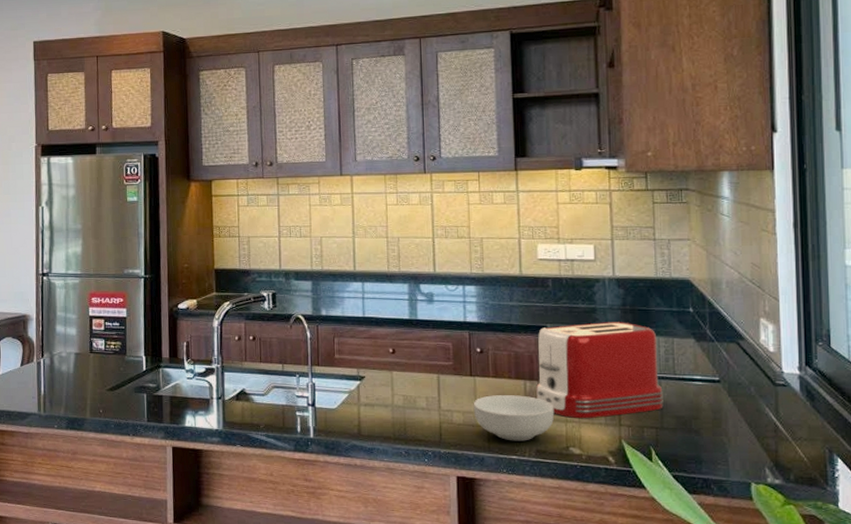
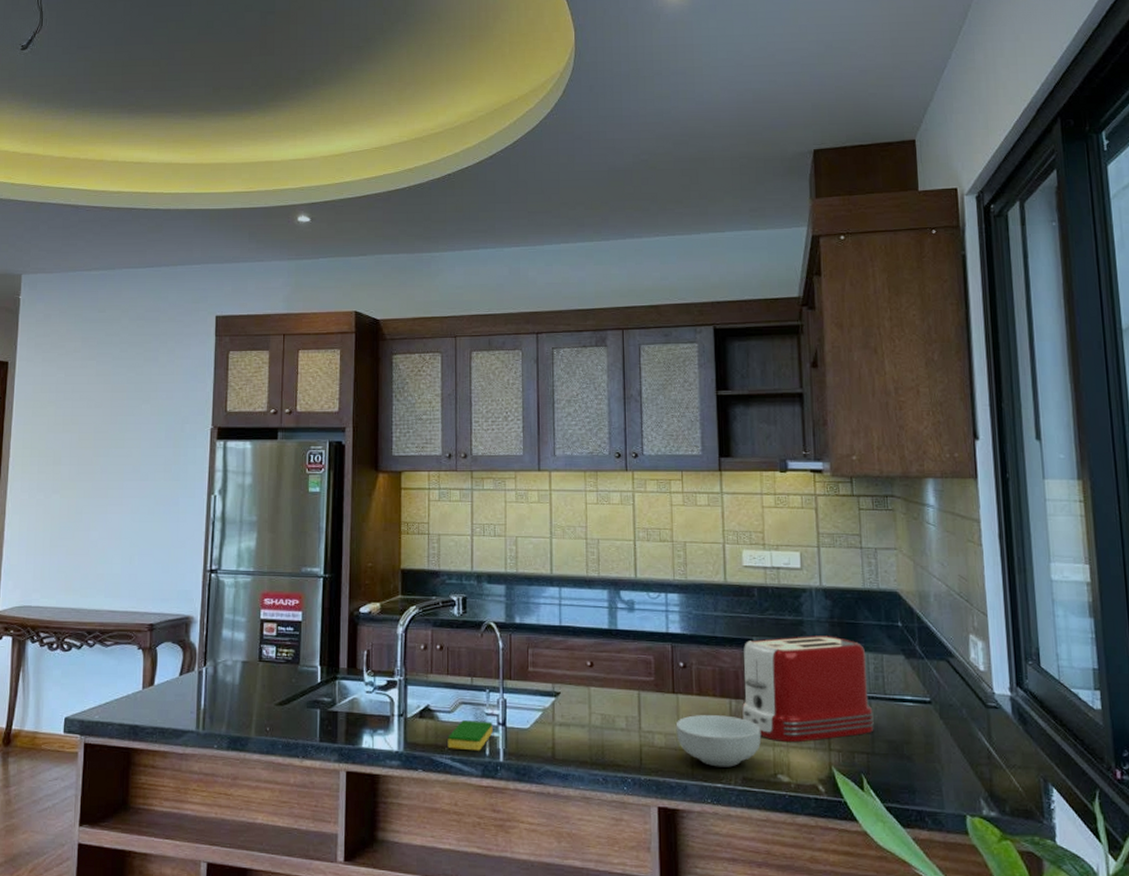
dish sponge: none [262,401,303,428] -> present [448,719,493,751]

